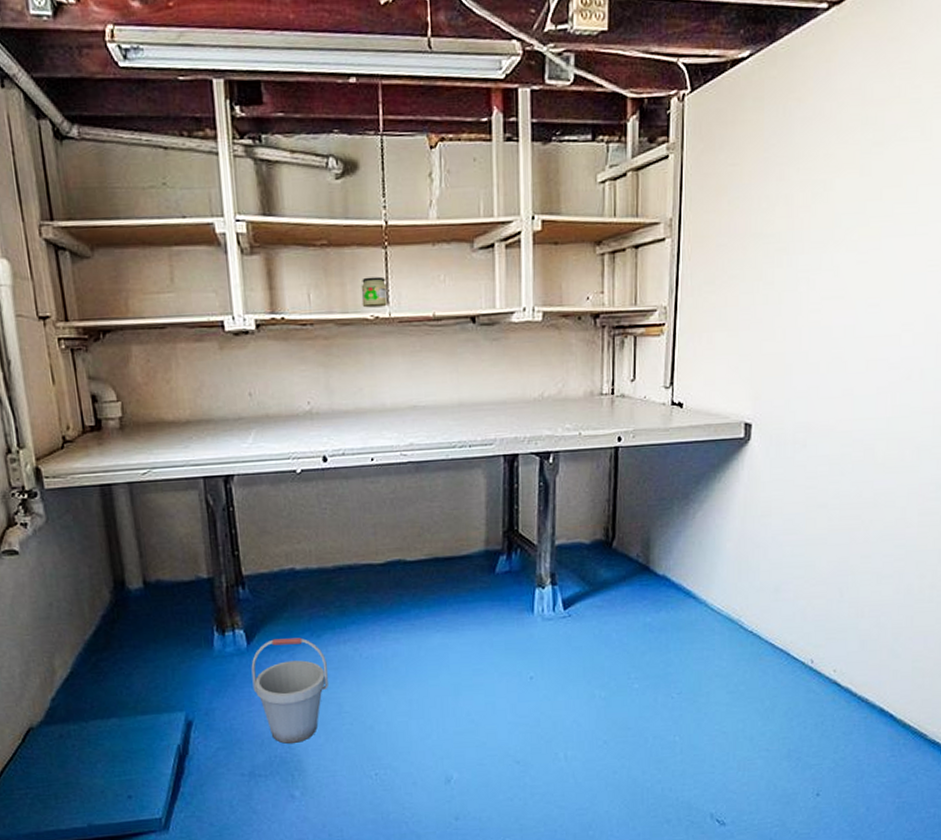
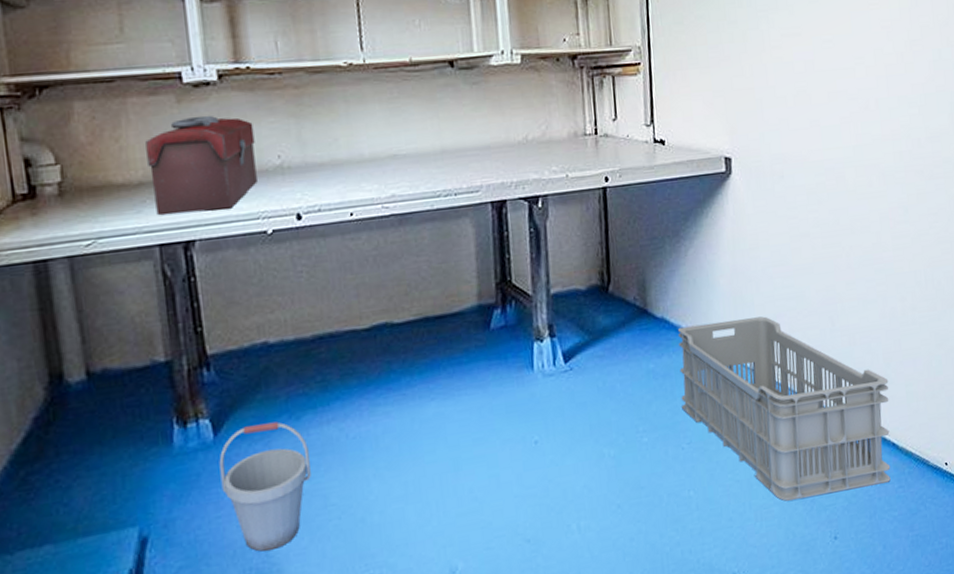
toolbox: none [192,362,289,452] -> present [145,115,257,216]
jar: present [361,276,388,308] -> none [332,22,361,55]
plastic crate: none [675,582,894,756] -> present [678,316,891,501]

